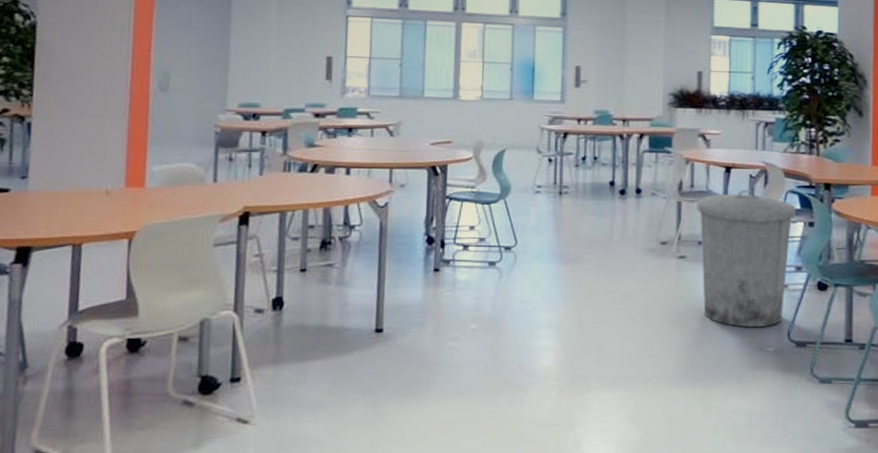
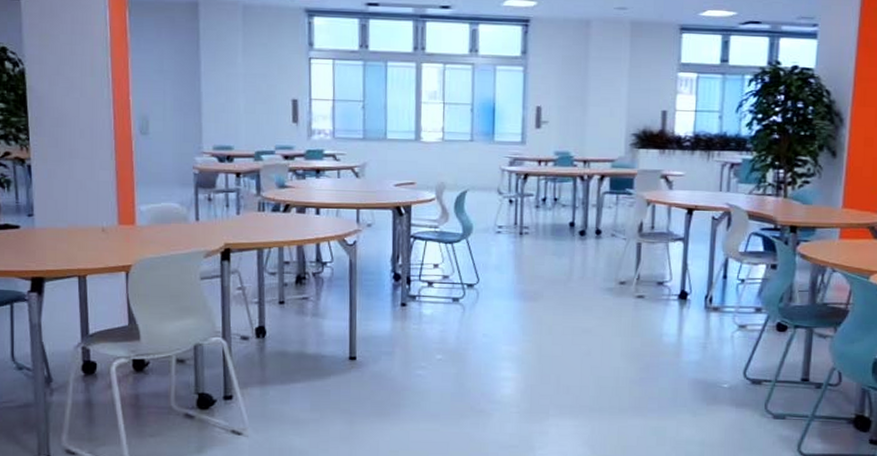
trash can: present [697,189,796,328] -> none [656,231,759,365]

